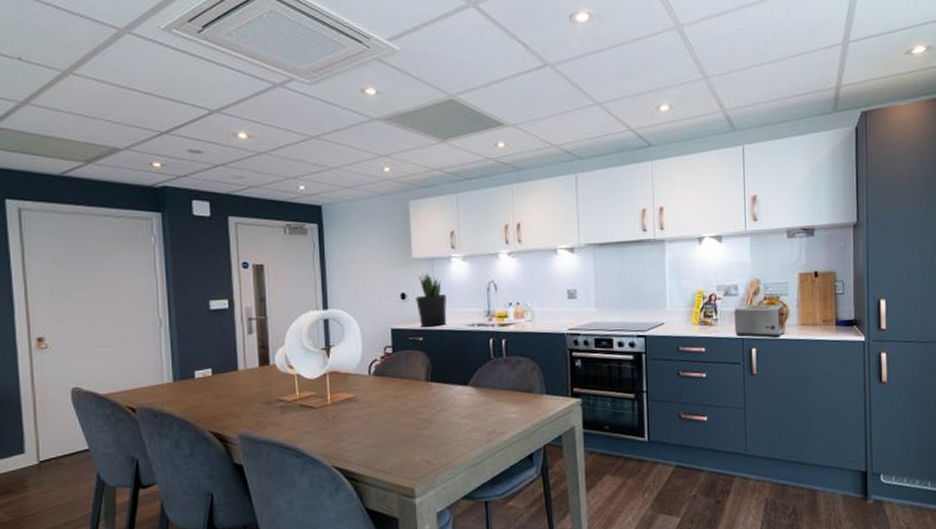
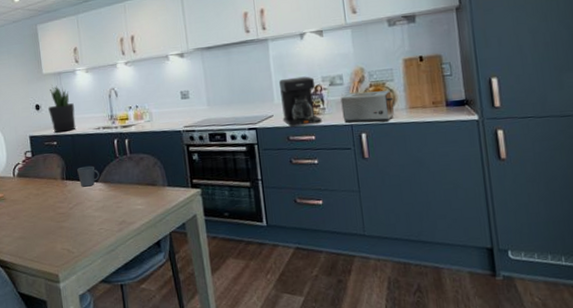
cup: none [445,367,470,391] -> present [77,165,100,187]
coffee maker: none [672,283,714,336] -> present [278,76,322,127]

